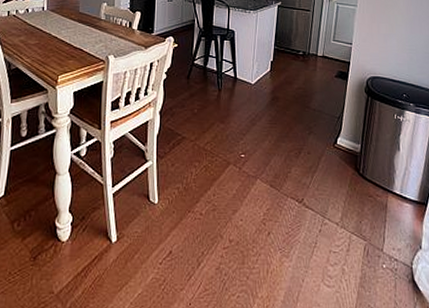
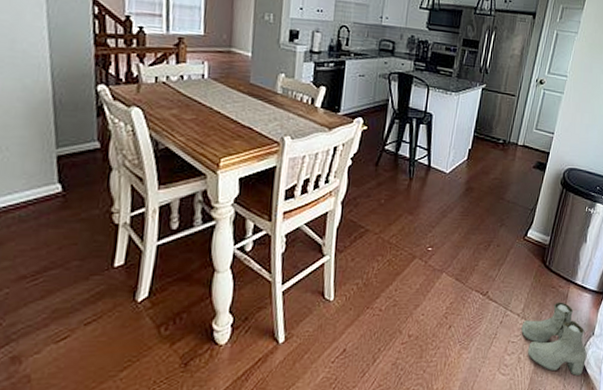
boots: none [342,211,417,292] -> present [521,302,587,376]

